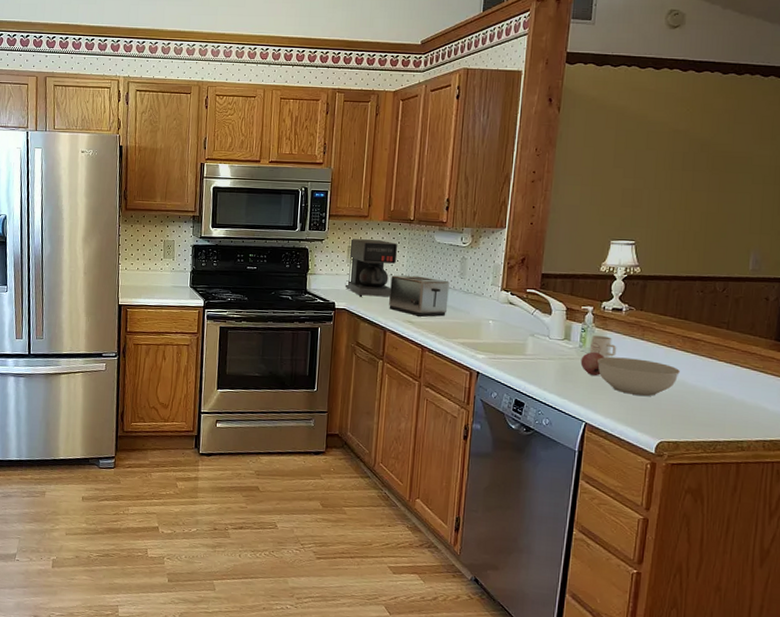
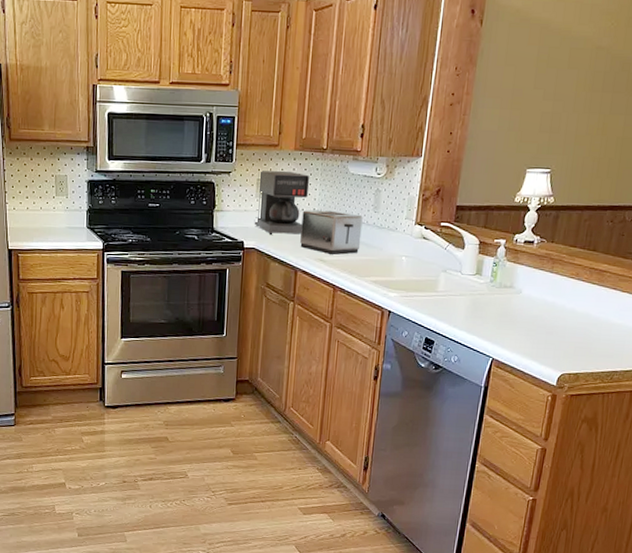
fruit: present [580,351,605,376] -> none [490,286,514,311]
mug: present [589,335,617,359] -> none [499,270,527,293]
bowl: present [597,356,680,396] -> none [506,291,585,329]

